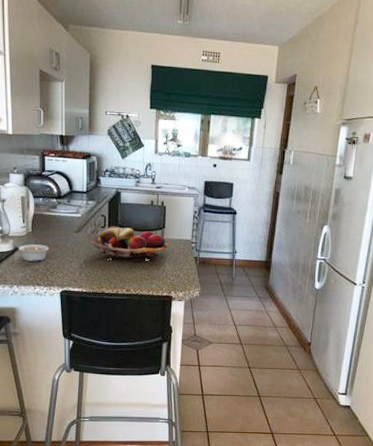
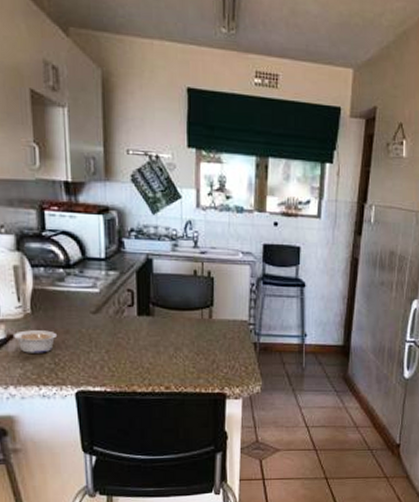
fruit basket: present [90,226,168,262] -> none [114,304,218,351]

